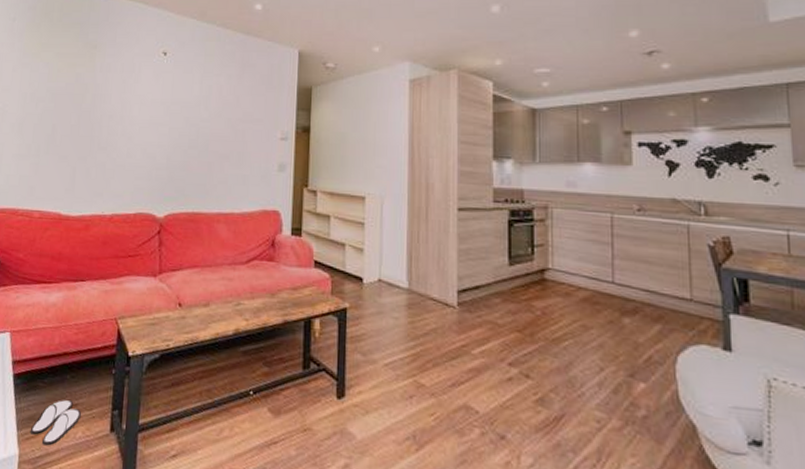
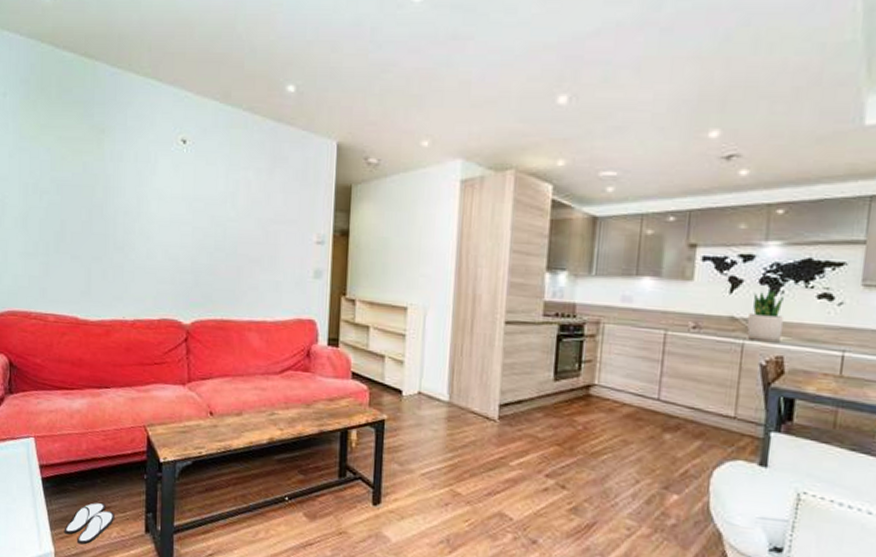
planter: none [688,172,726,224] -> present [746,289,786,344]

